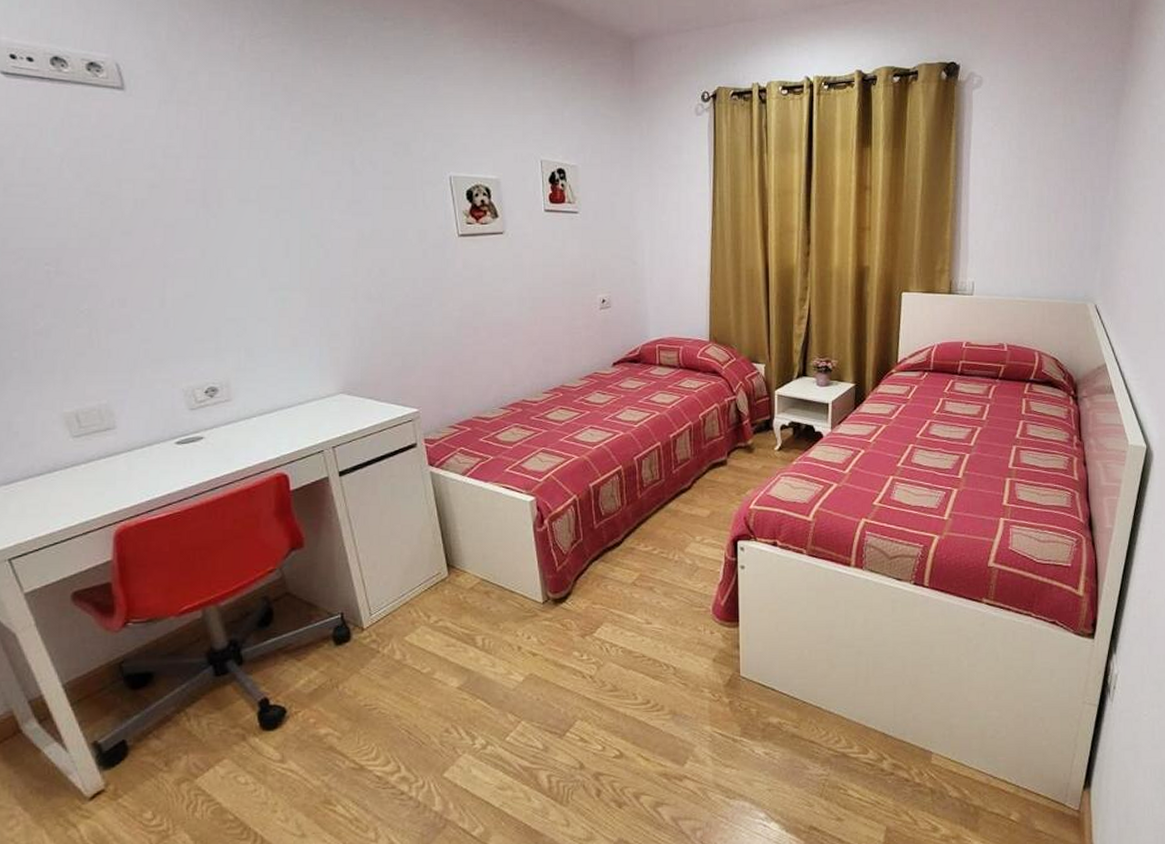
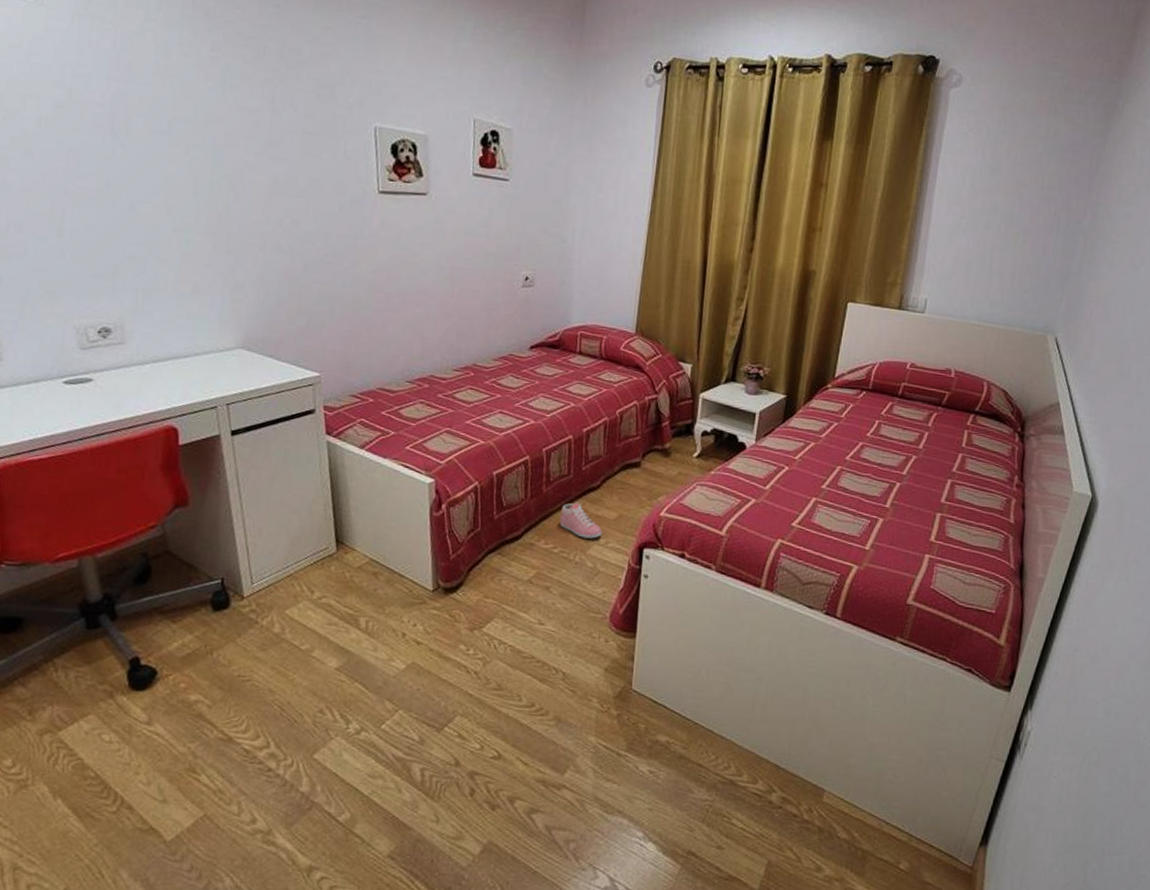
sneaker: none [656,505,698,537] -> present [559,502,603,539]

